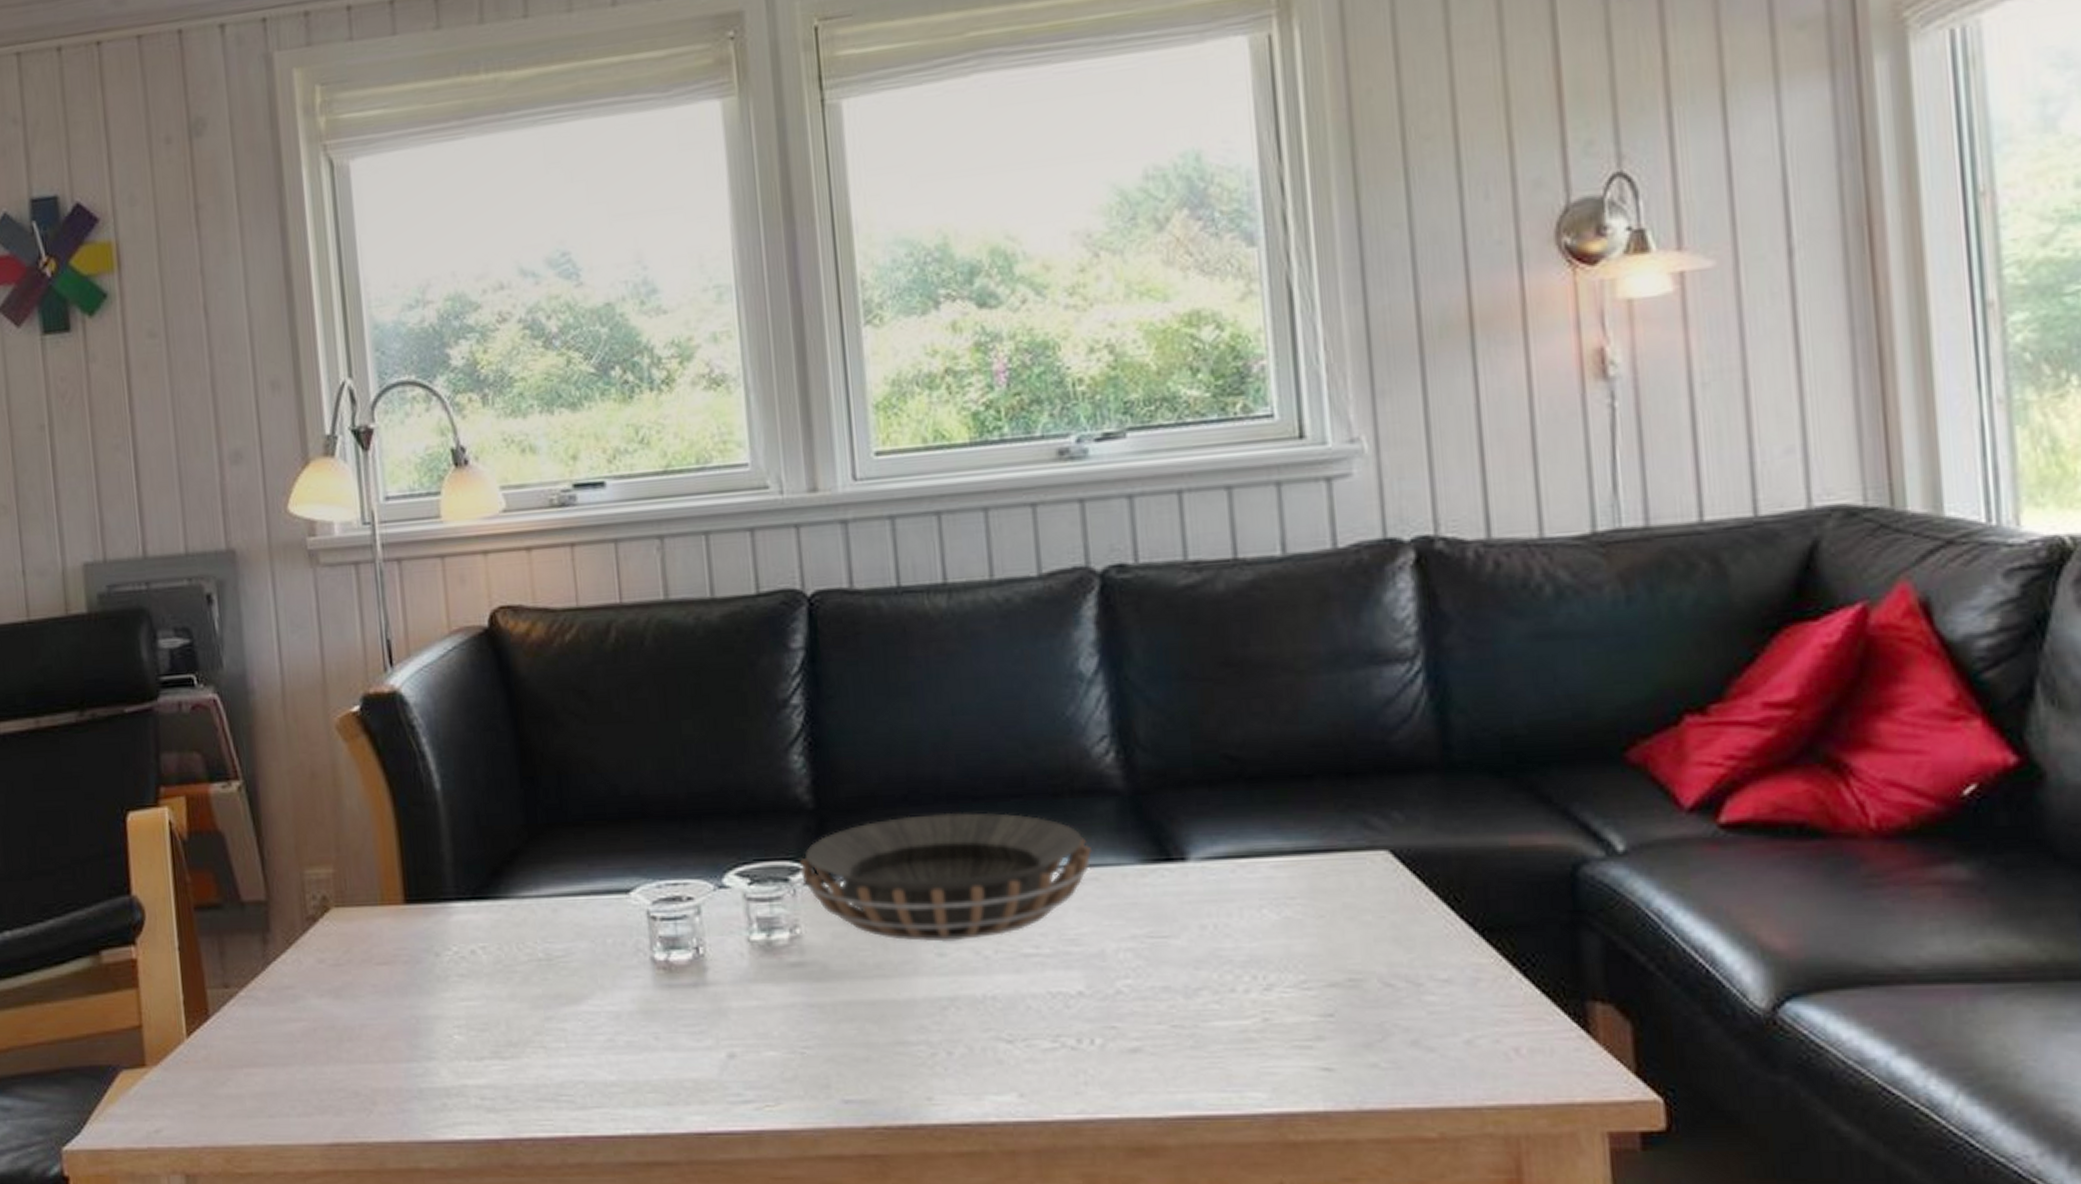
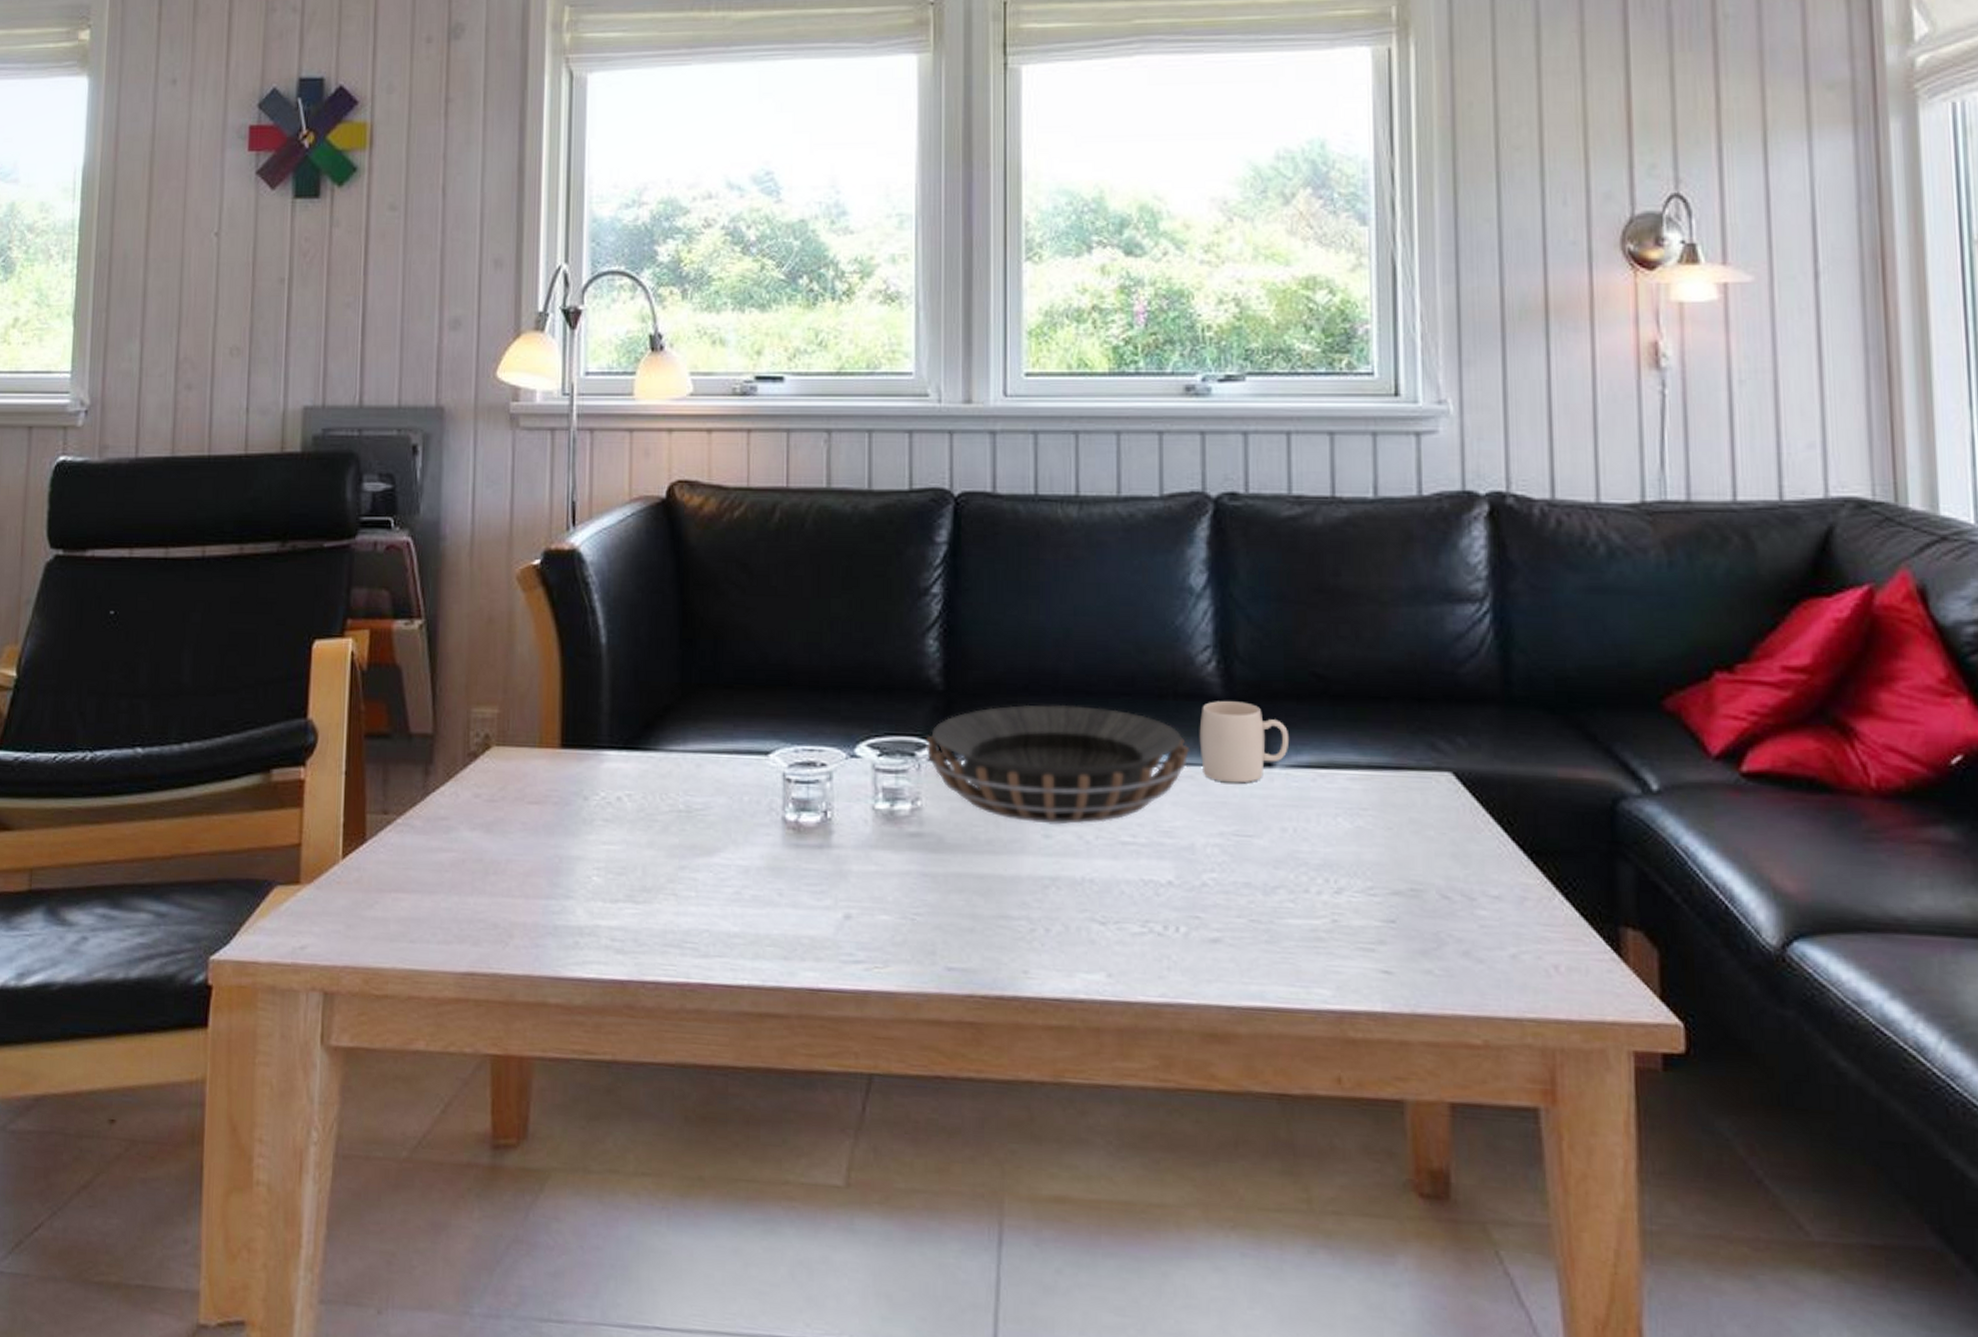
mug: none [1100,793,1204,882] -> present [1199,701,1290,783]

